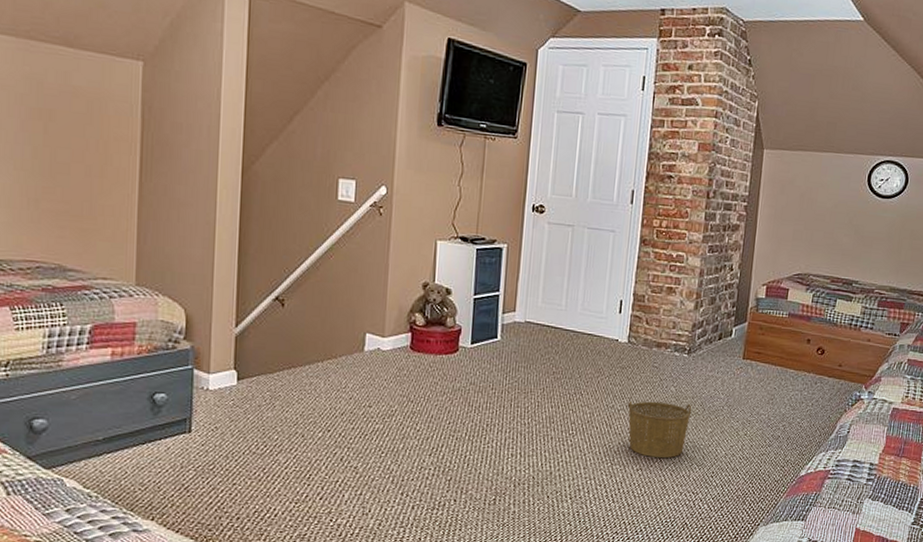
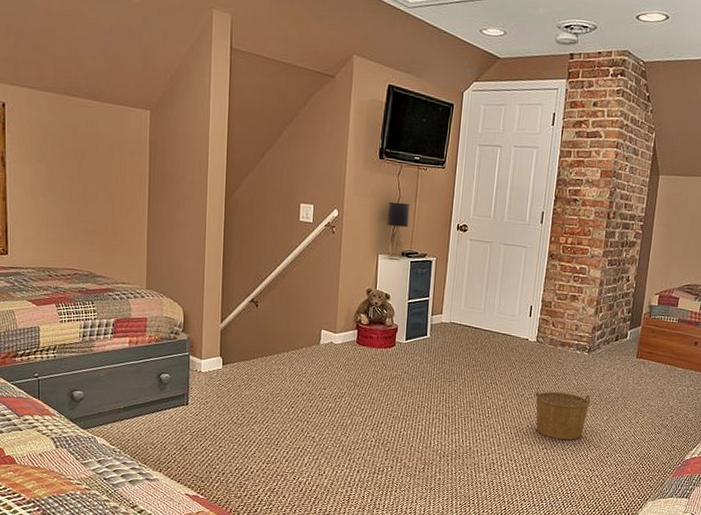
table lamp: none [447,177,476,248] -> present [386,201,410,260]

